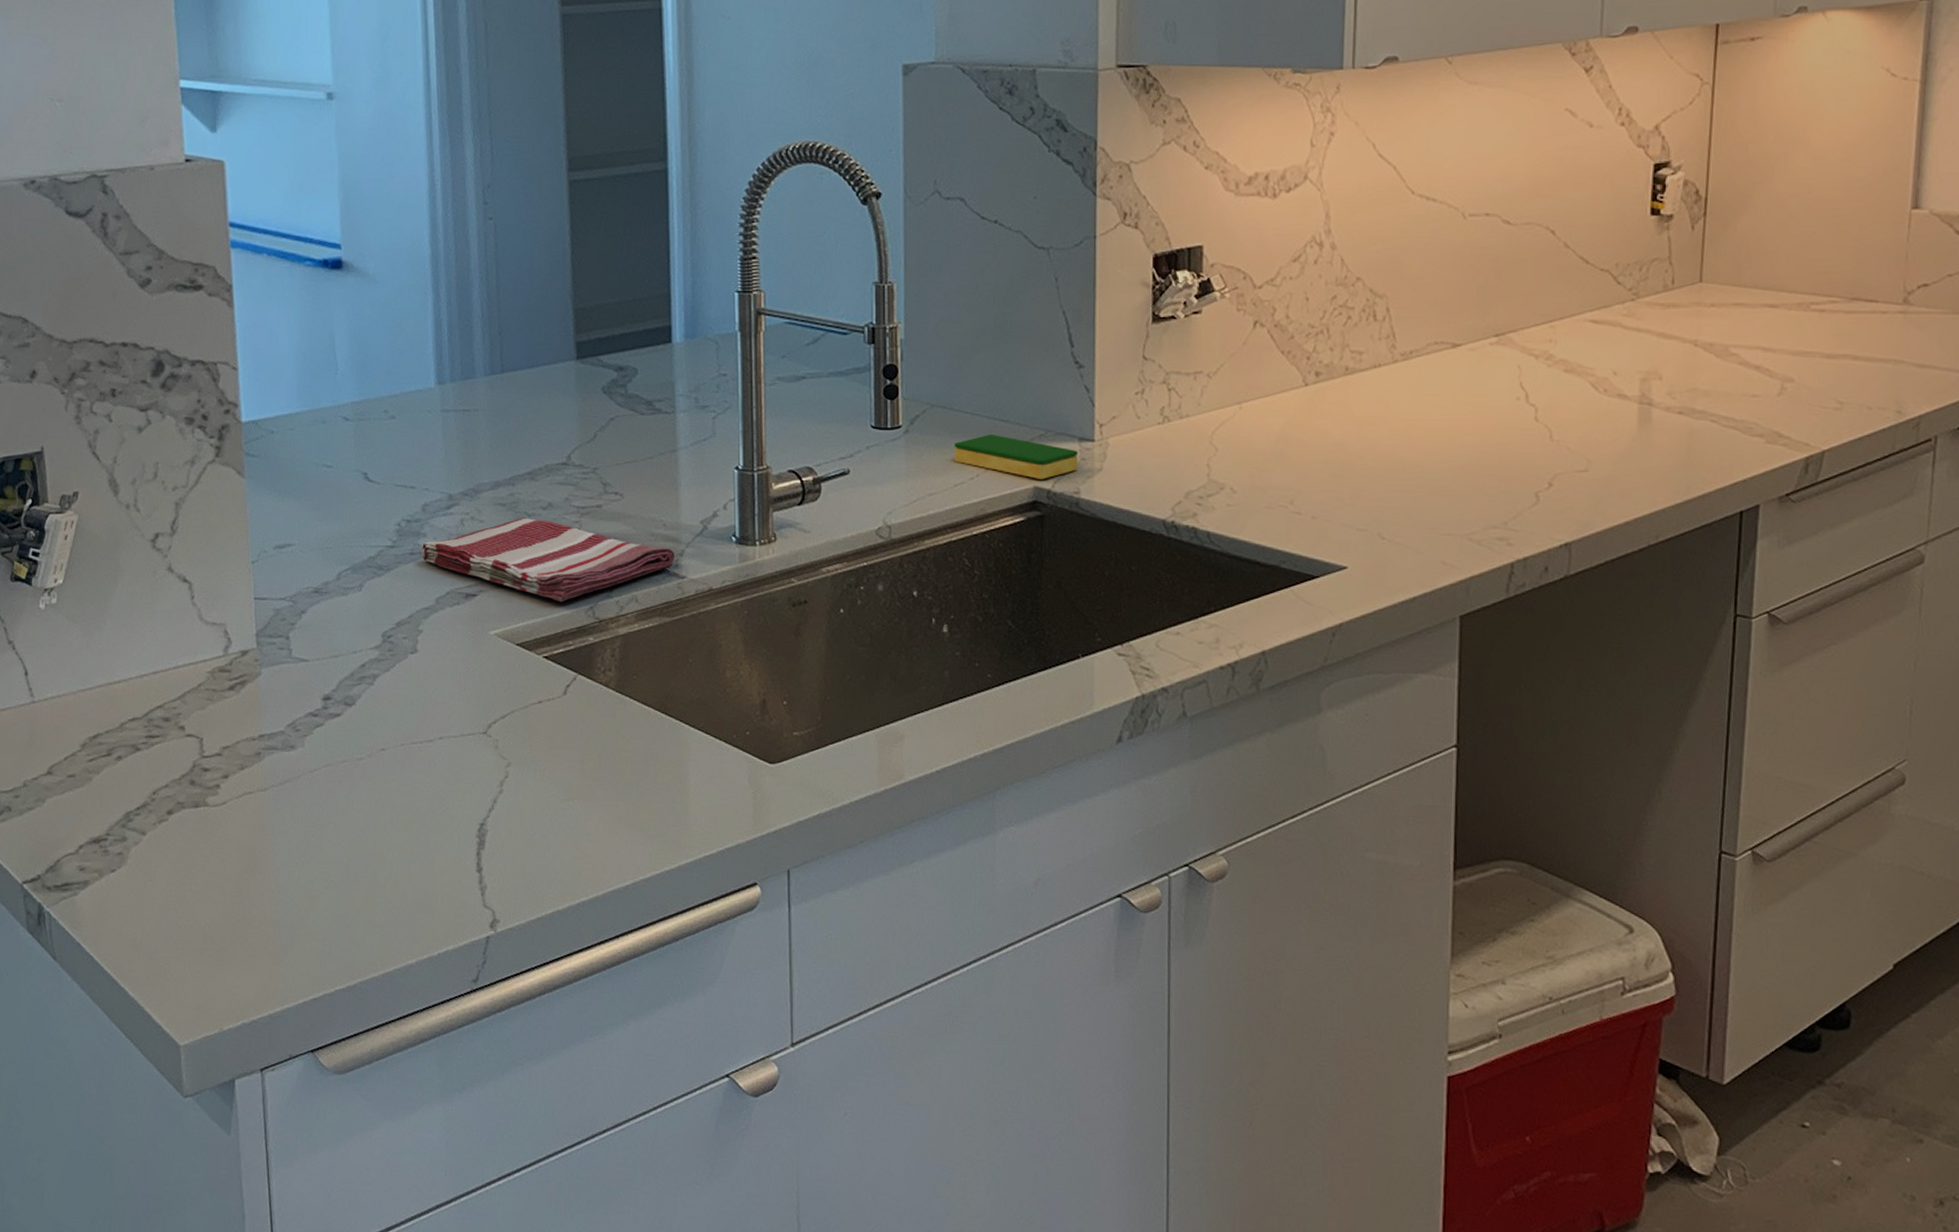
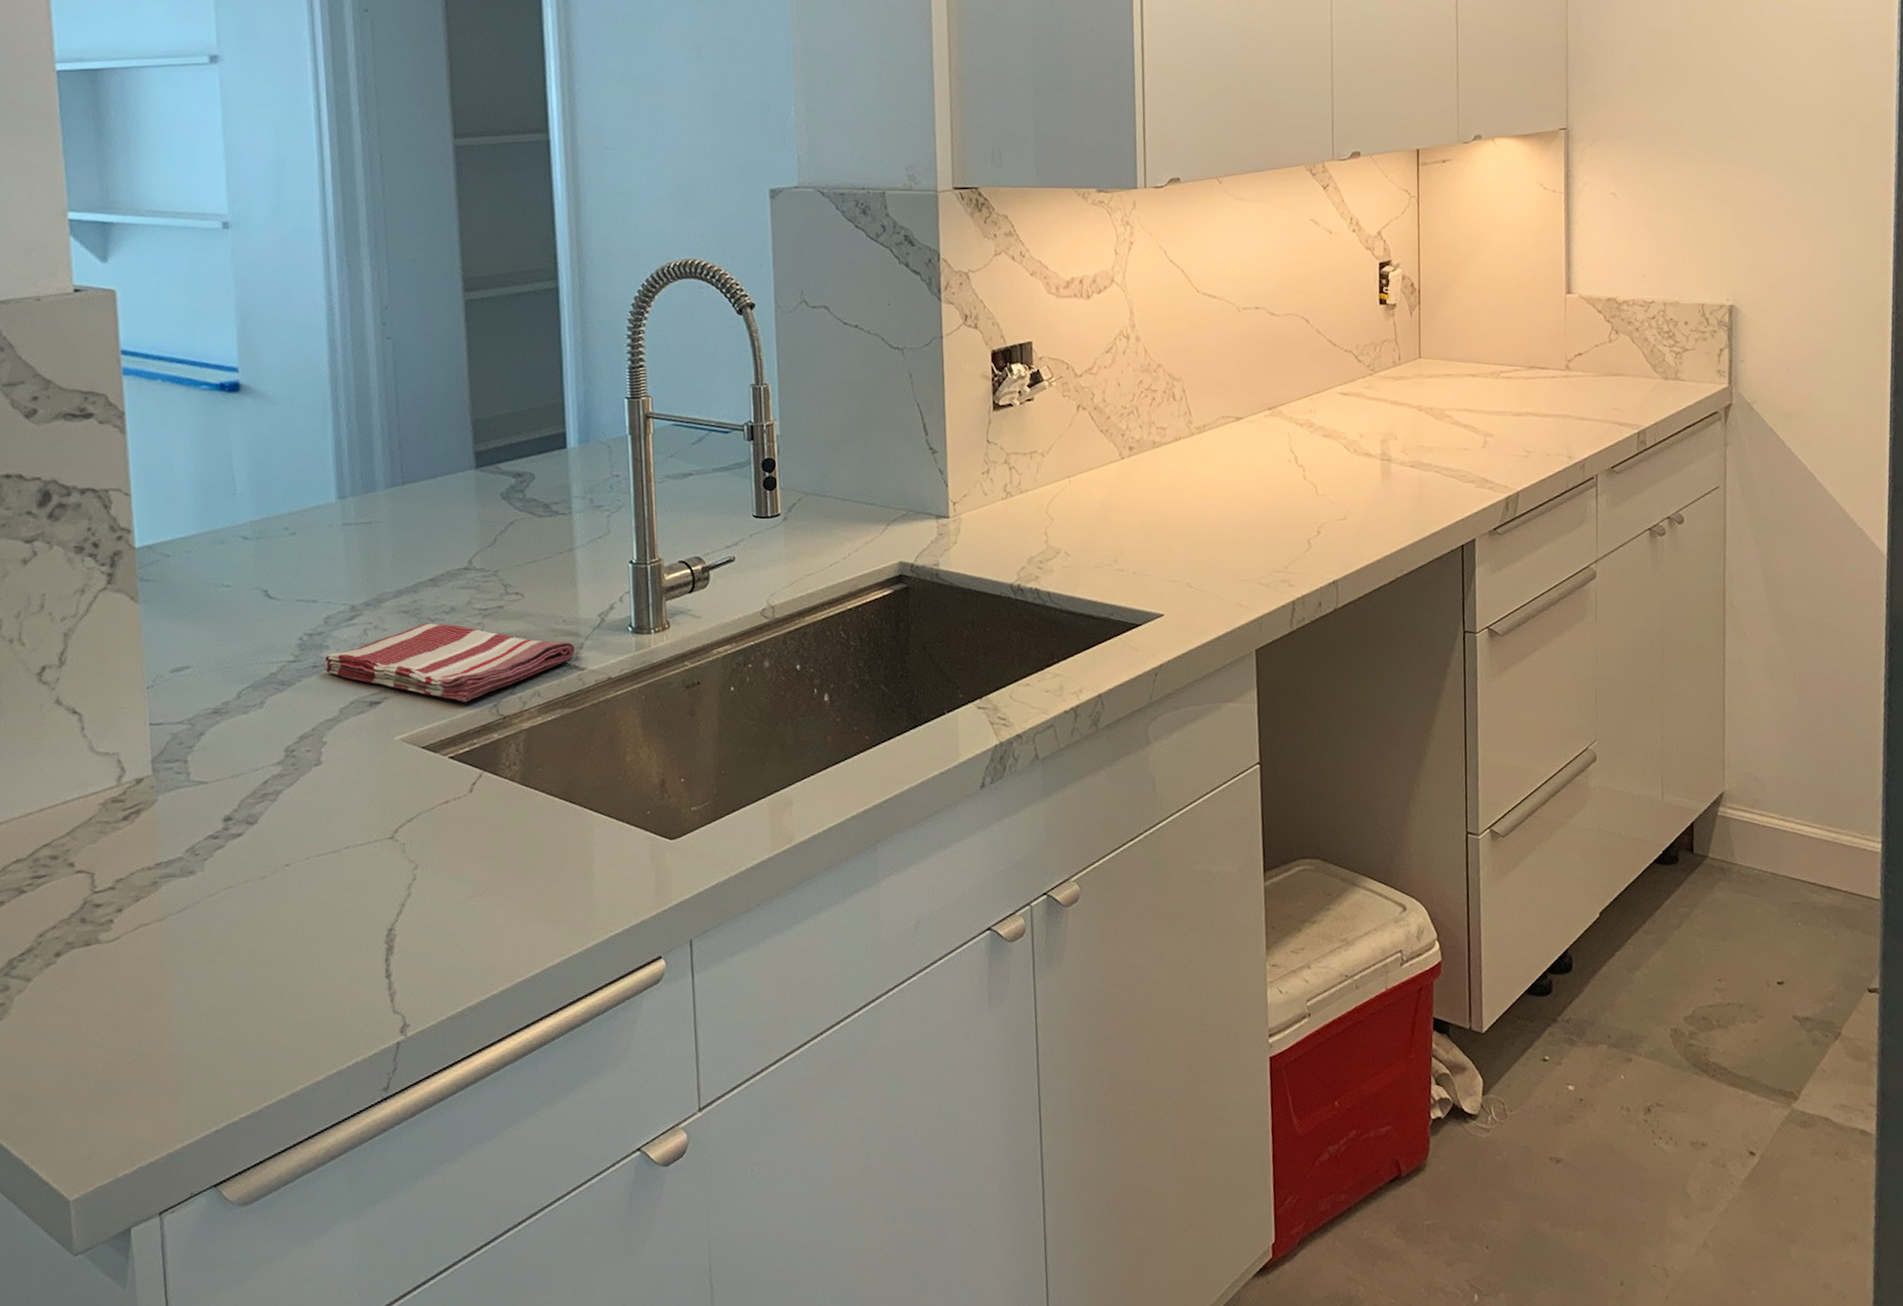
dish sponge: present [955,433,1078,479] -> none [828,516,936,555]

